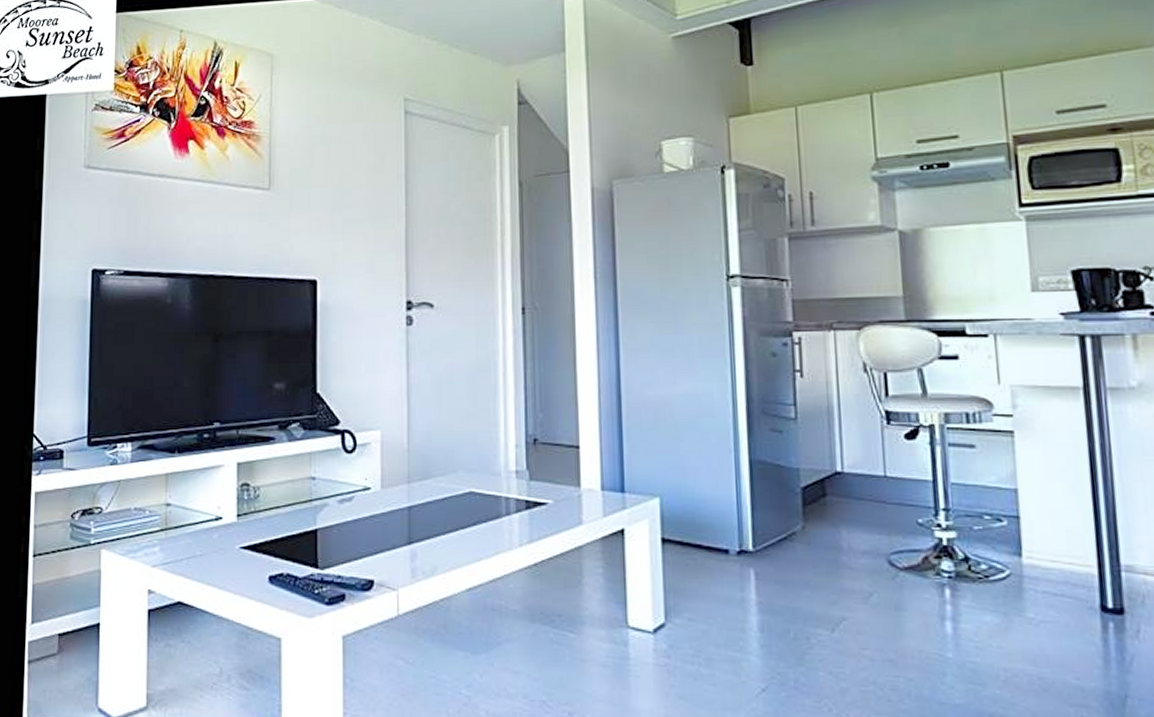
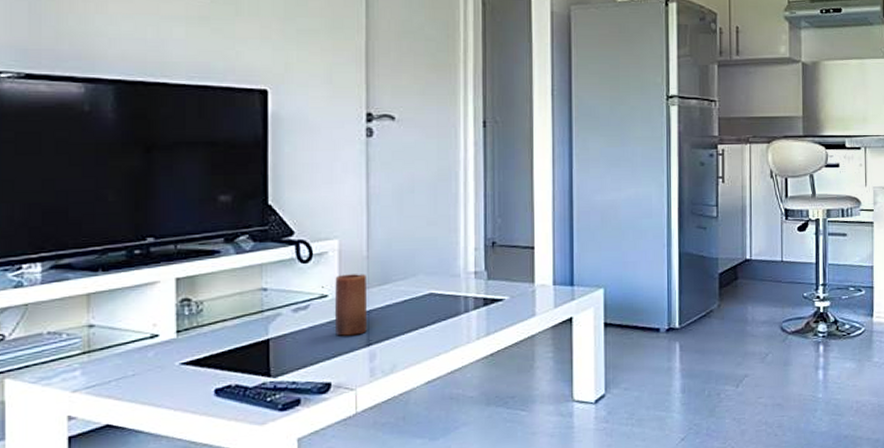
candle: none [377,467,408,532] -> present [334,274,367,336]

